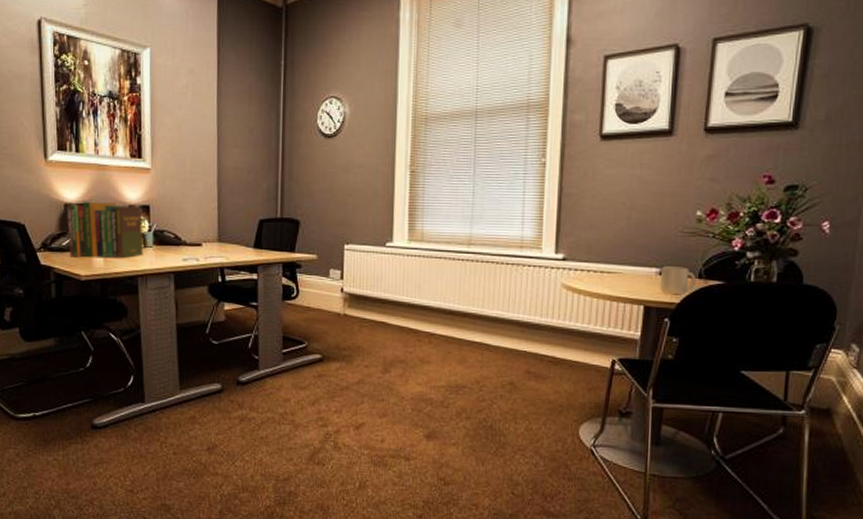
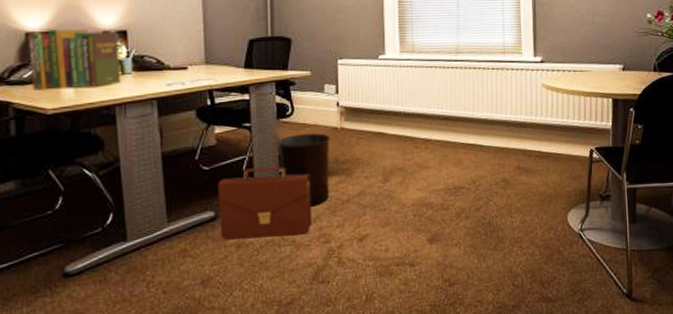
briefcase: none [225,345,312,416] -> present [218,166,311,240]
waste bin: none [281,317,333,390] -> present [277,133,330,207]
mug: present [659,266,697,295] -> none [623,62,653,88]

